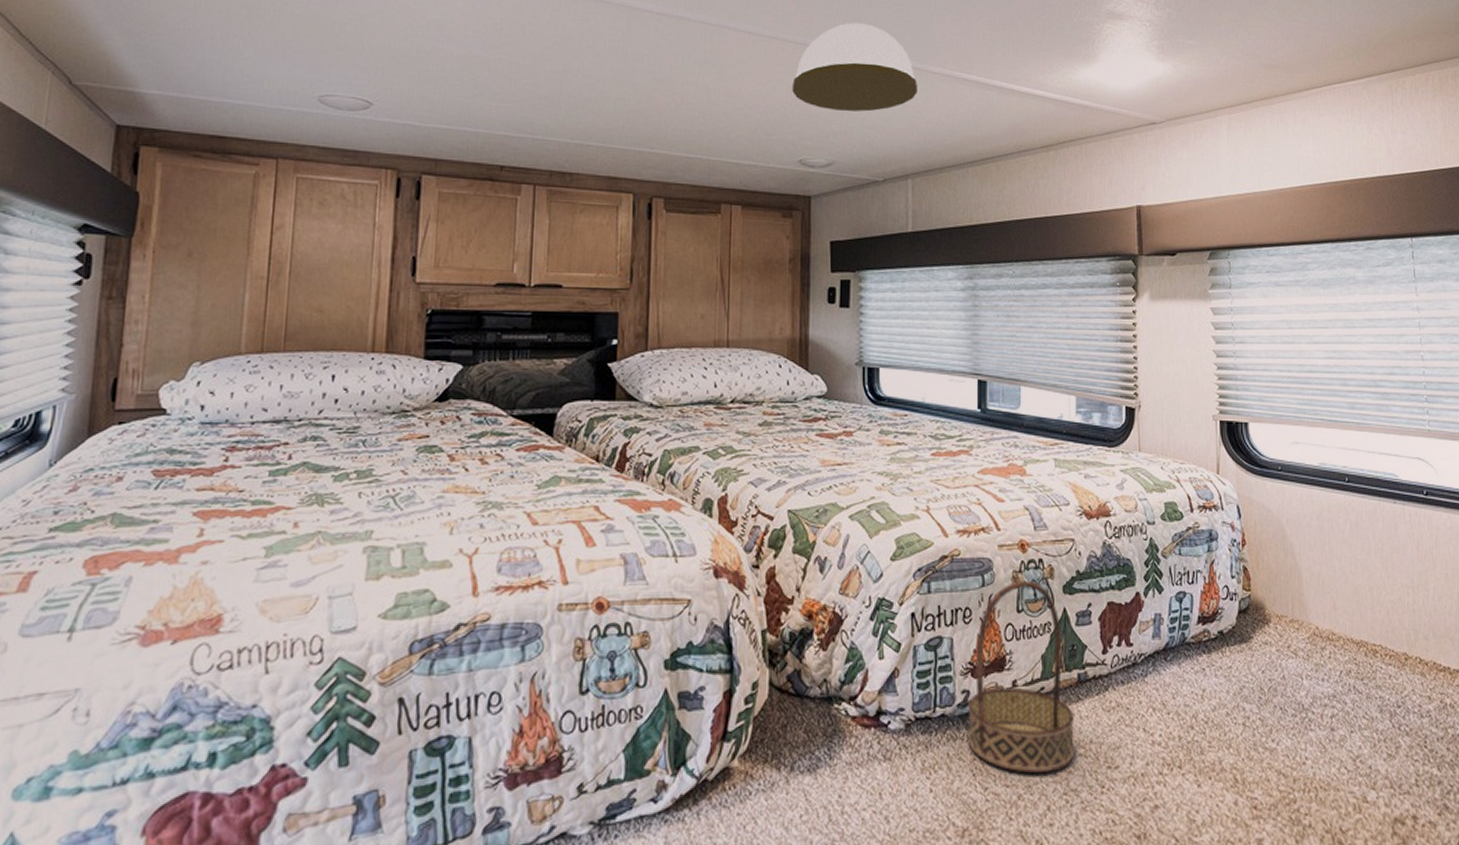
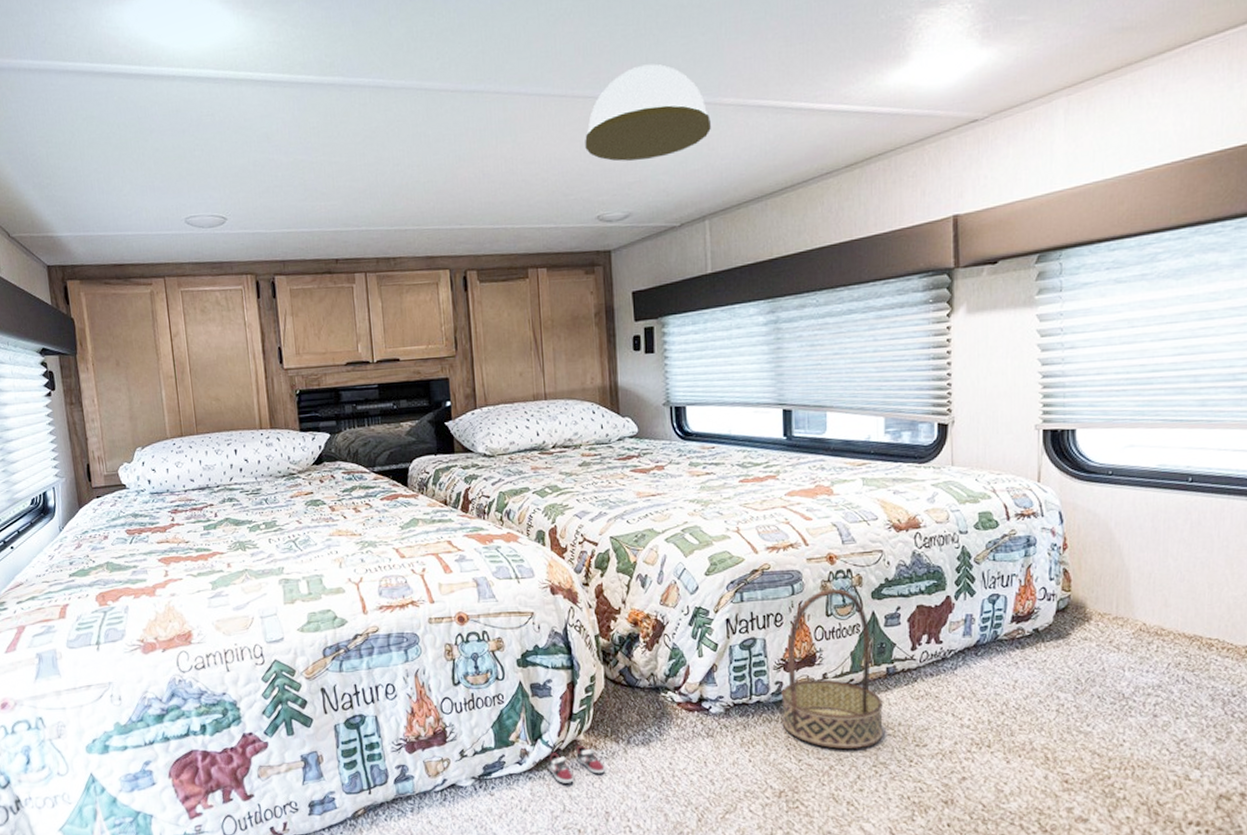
sneaker: none [691,775,761,827] -> present [548,746,605,783]

